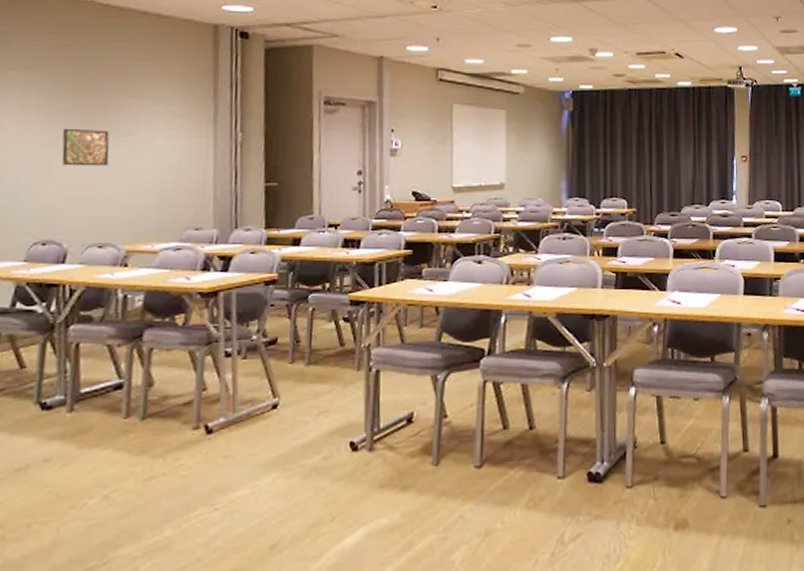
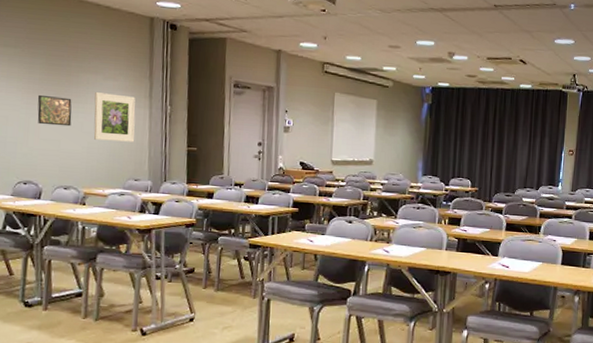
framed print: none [139,121,195,181] -> present [94,92,136,142]

